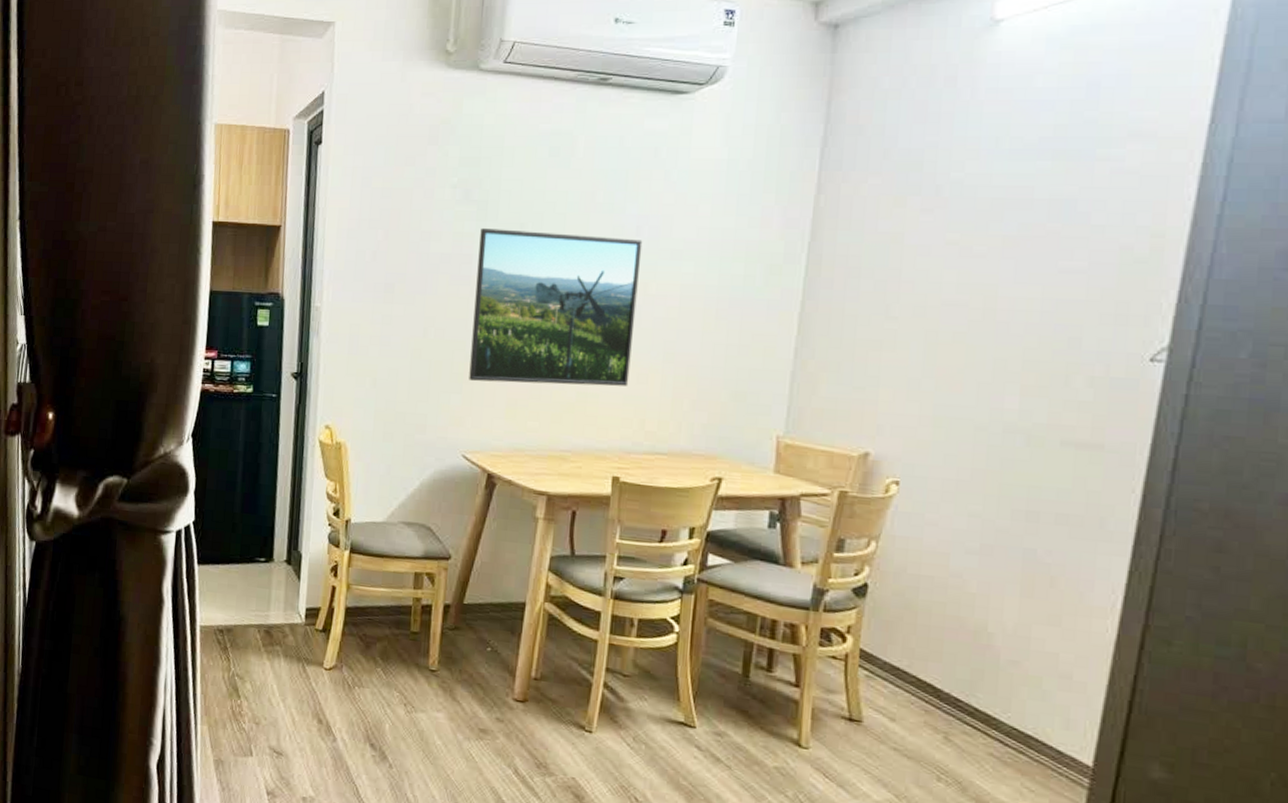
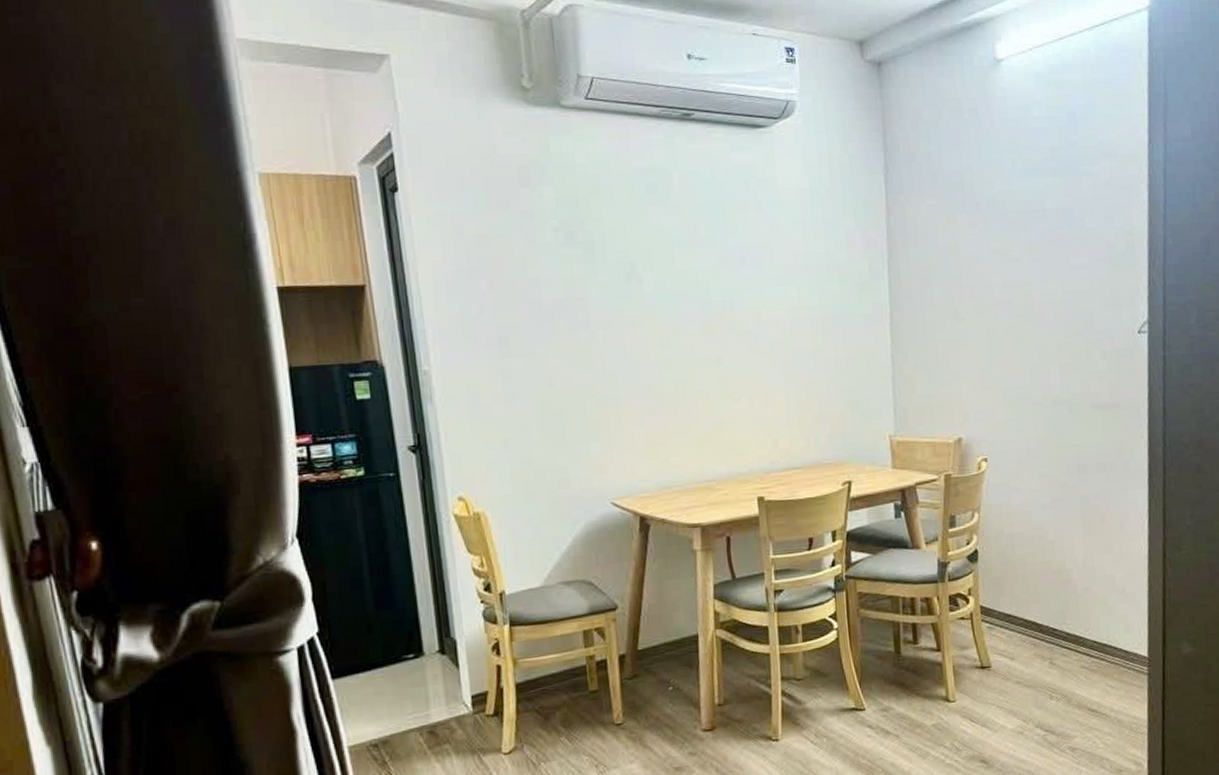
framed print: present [469,228,643,386] -> none [591,269,758,426]

